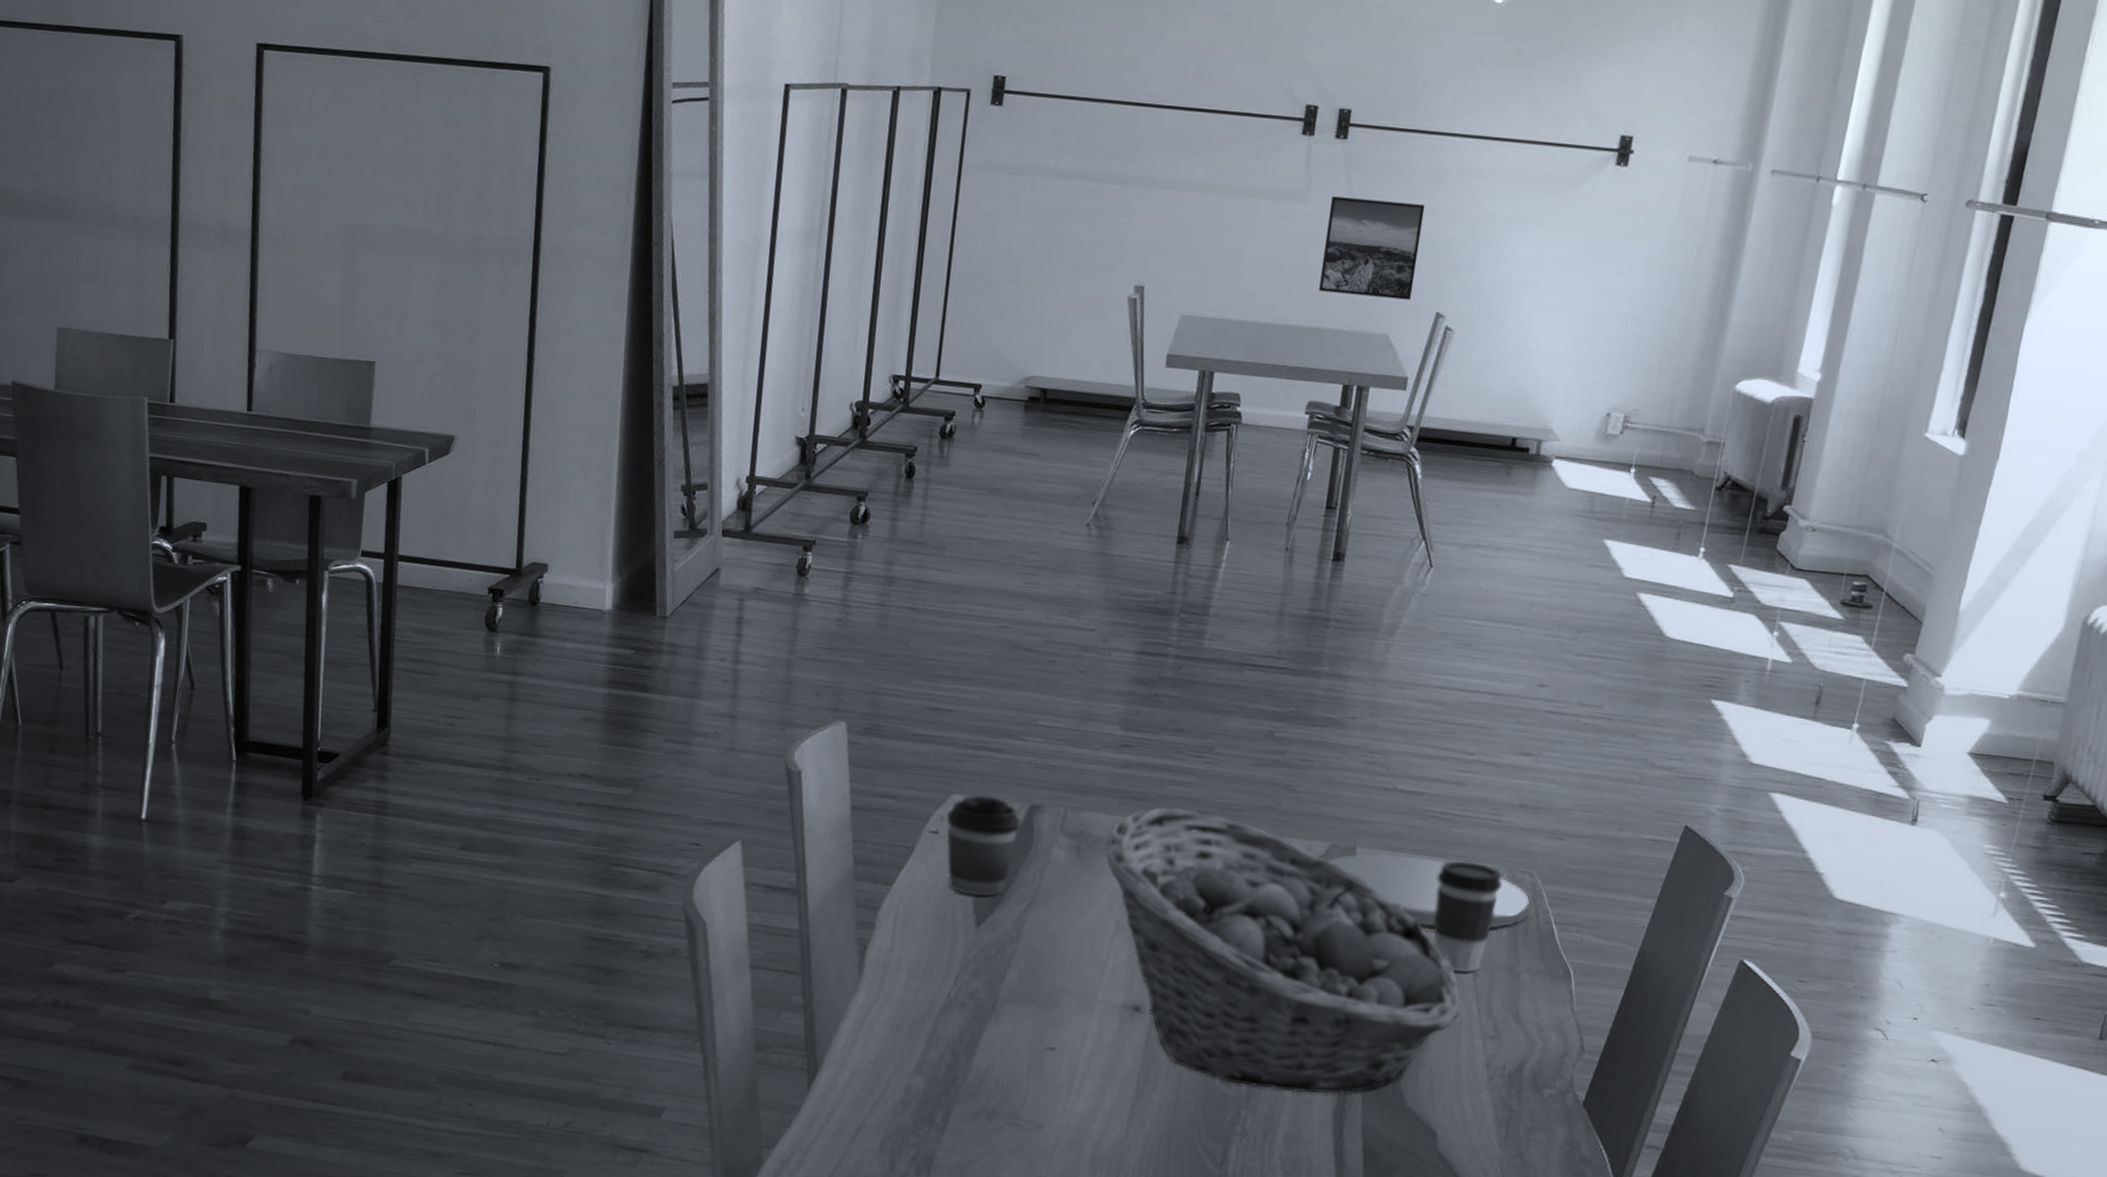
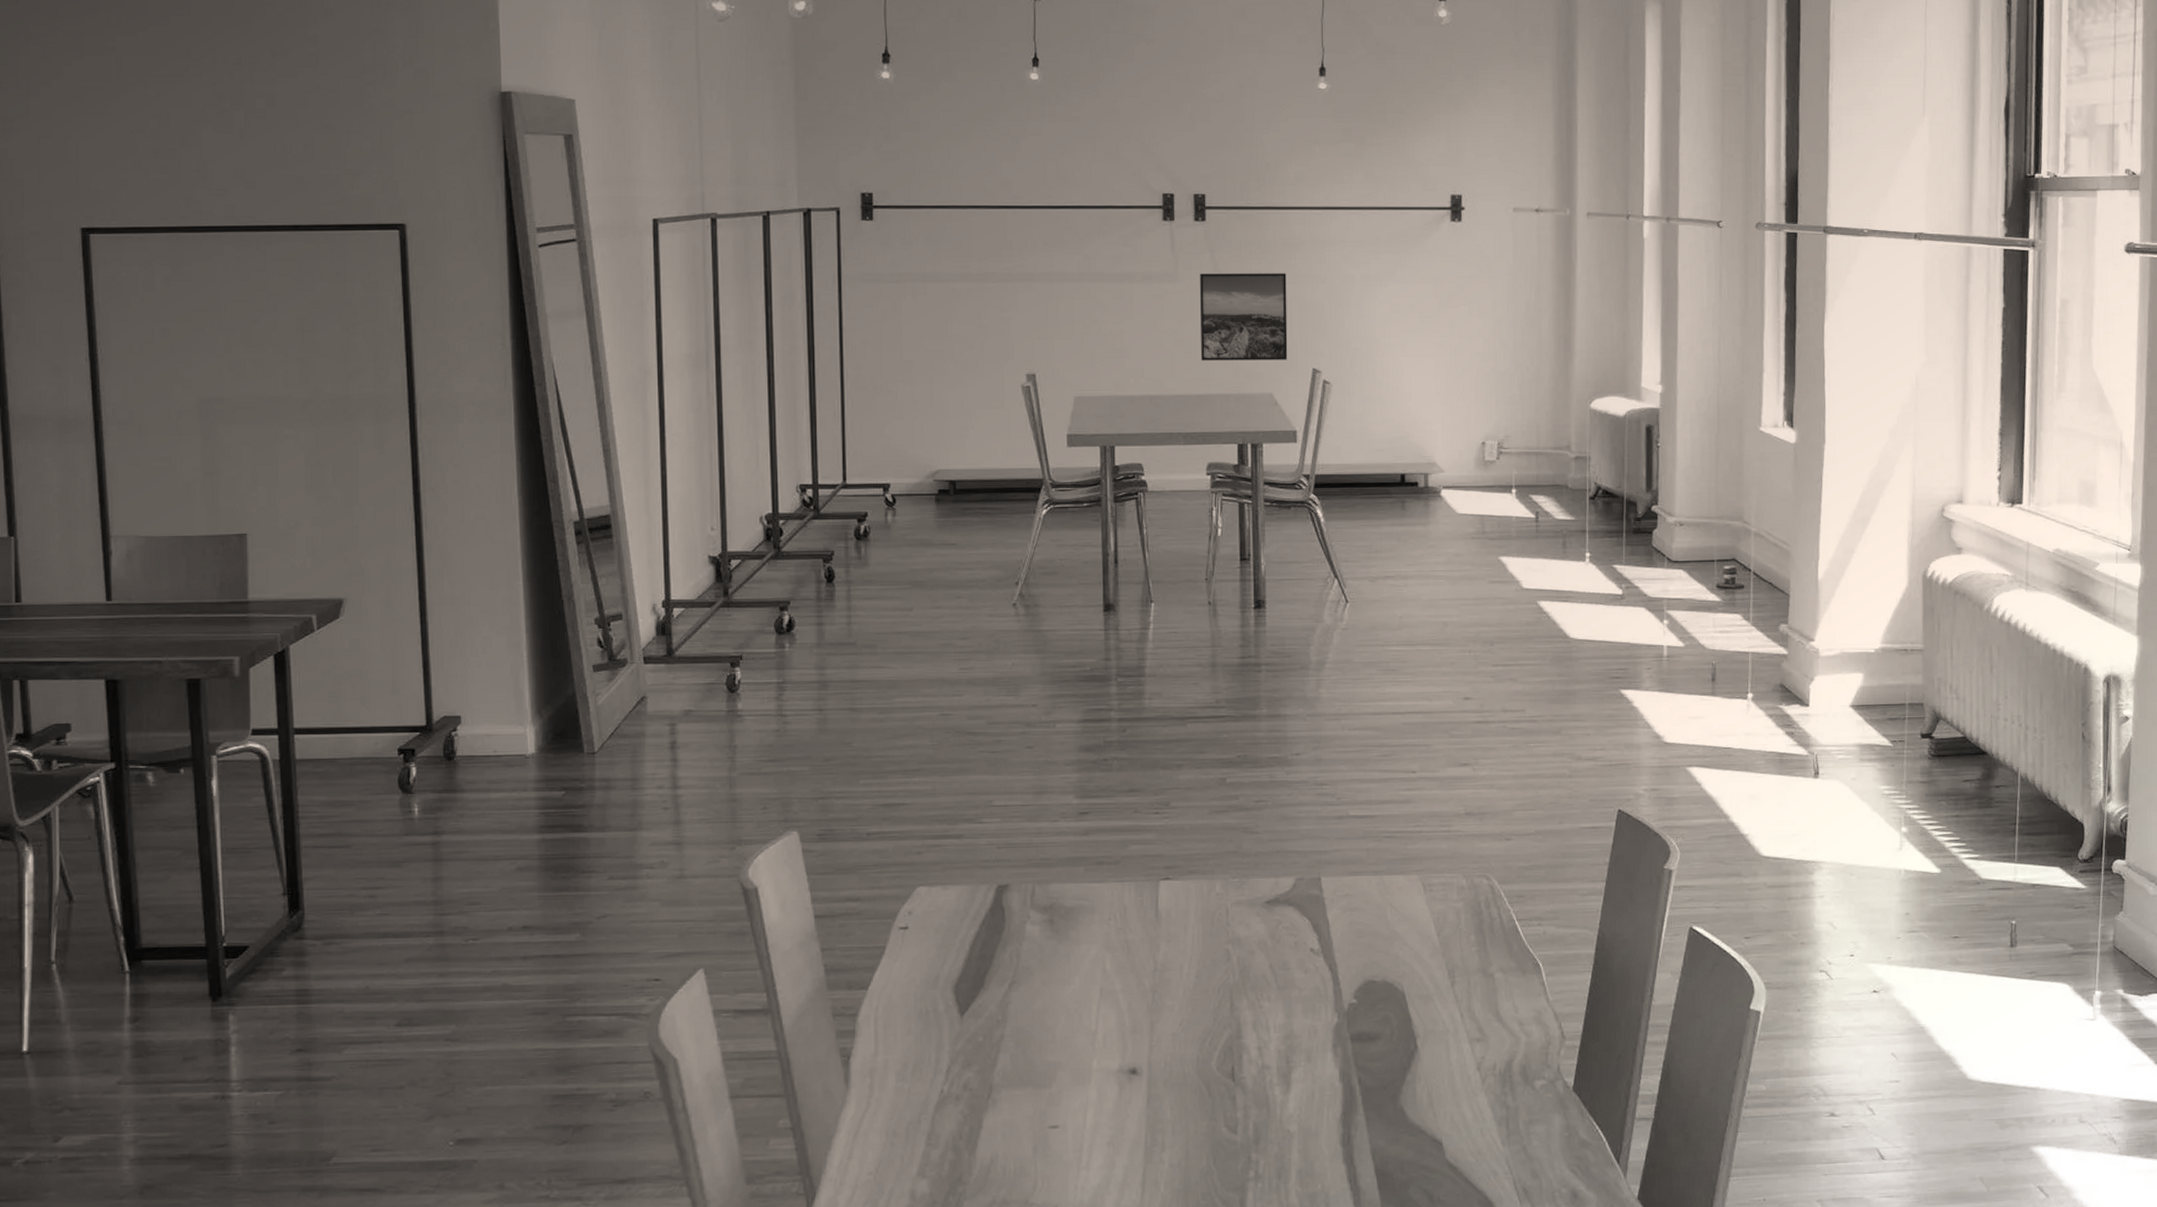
coffee cup: present [946,795,1022,896] -> none [915,883,991,986]
fruit basket: present [1104,807,1461,1095] -> none [1077,865,1444,1129]
plate: present [1326,853,1531,929] -> none [1295,877,1492,944]
coffee cup: present [1432,860,1503,974] -> none [1401,874,1464,984]

